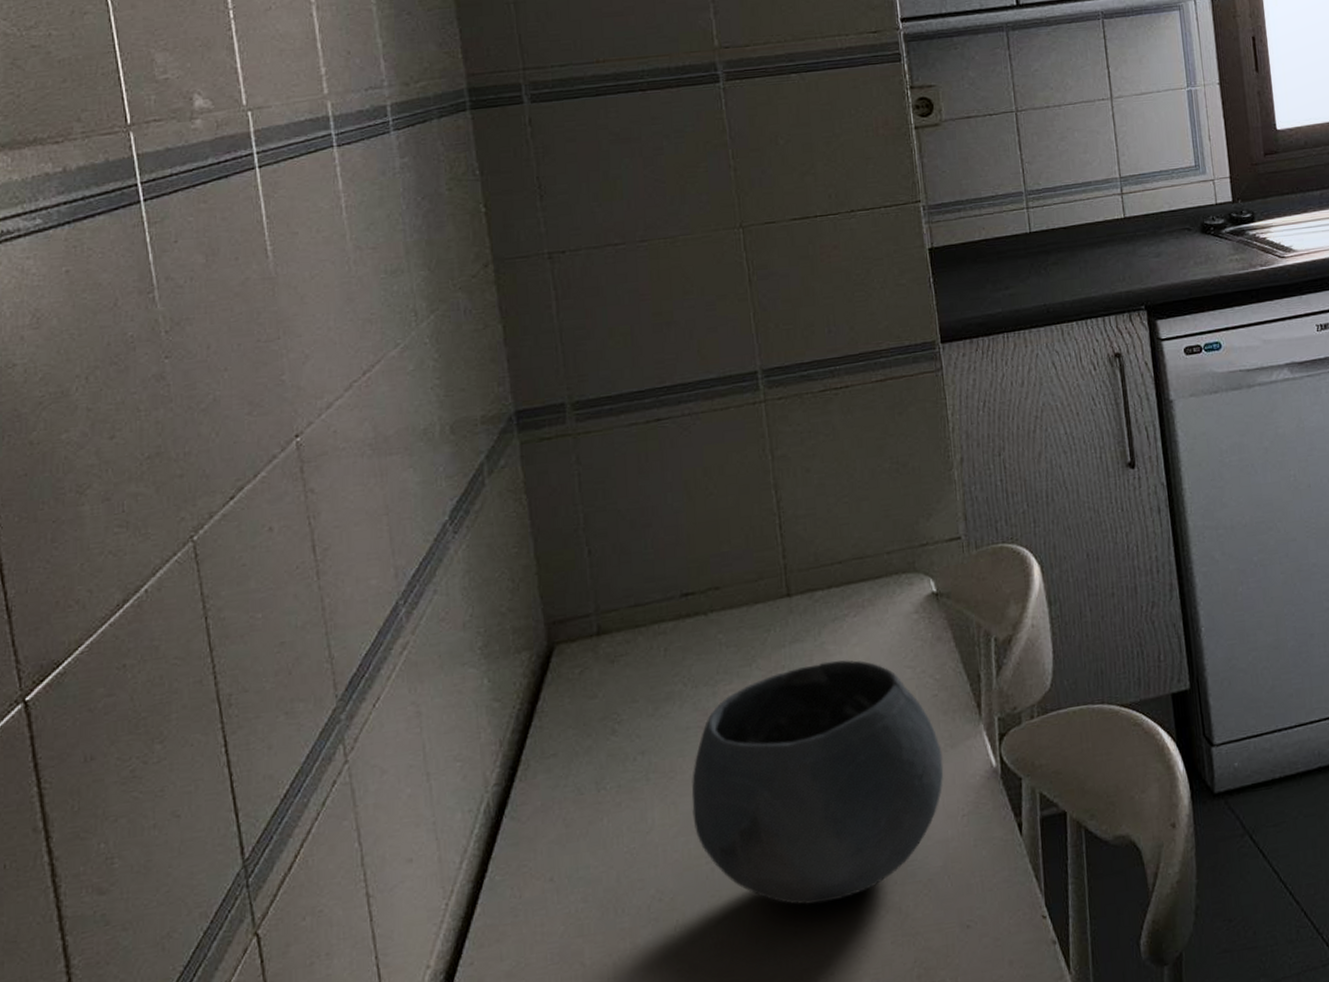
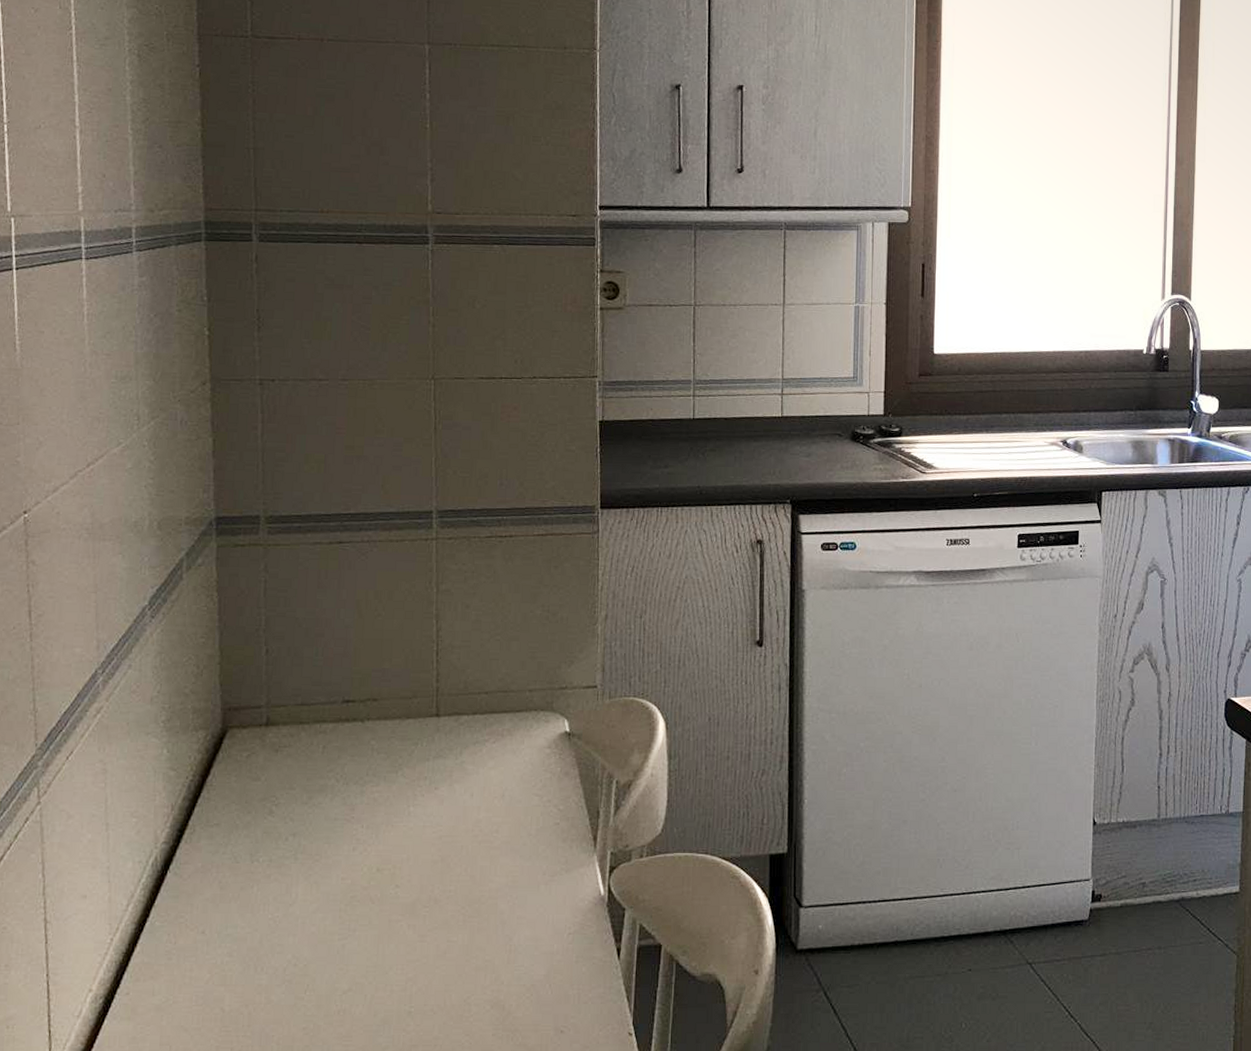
bowl: present [691,660,944,905] -> none [331,779,558,991]

